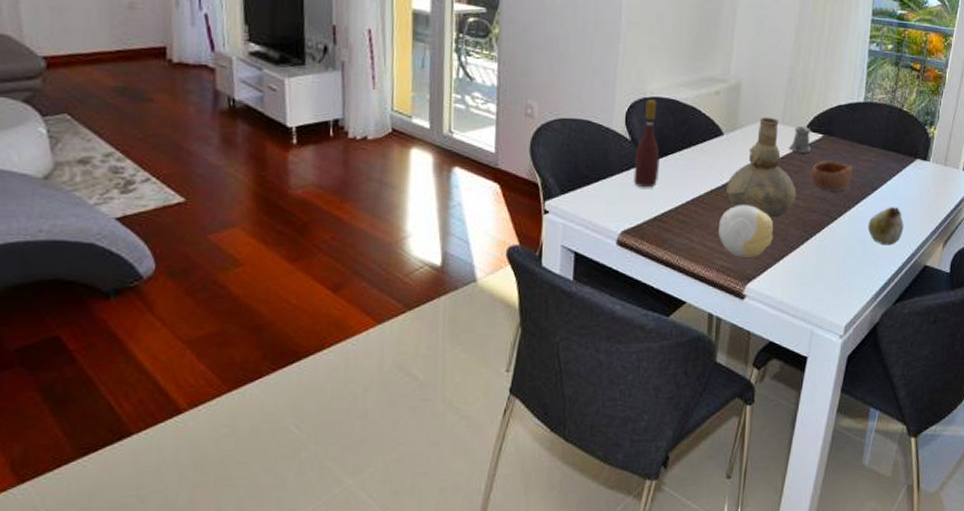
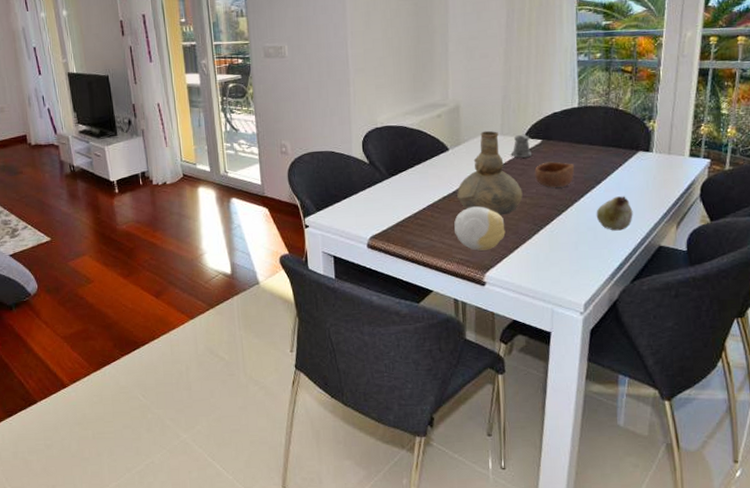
wine bottle: present [633,99,660,188] -> none [374,128,396,201]

